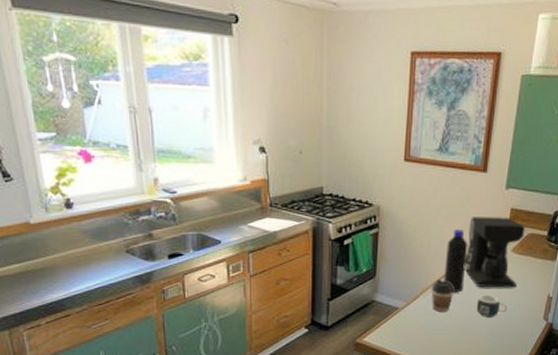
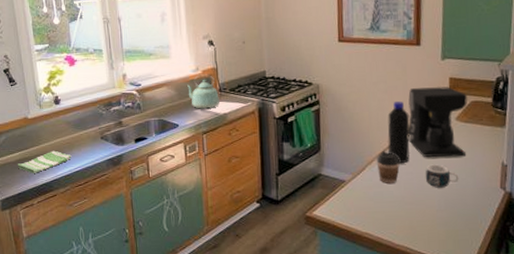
dish towel: none [17,263,89,289] -> present [17,150,72,173]
kettle: none [231,185,269,225] -> present [186,74,219,109]

